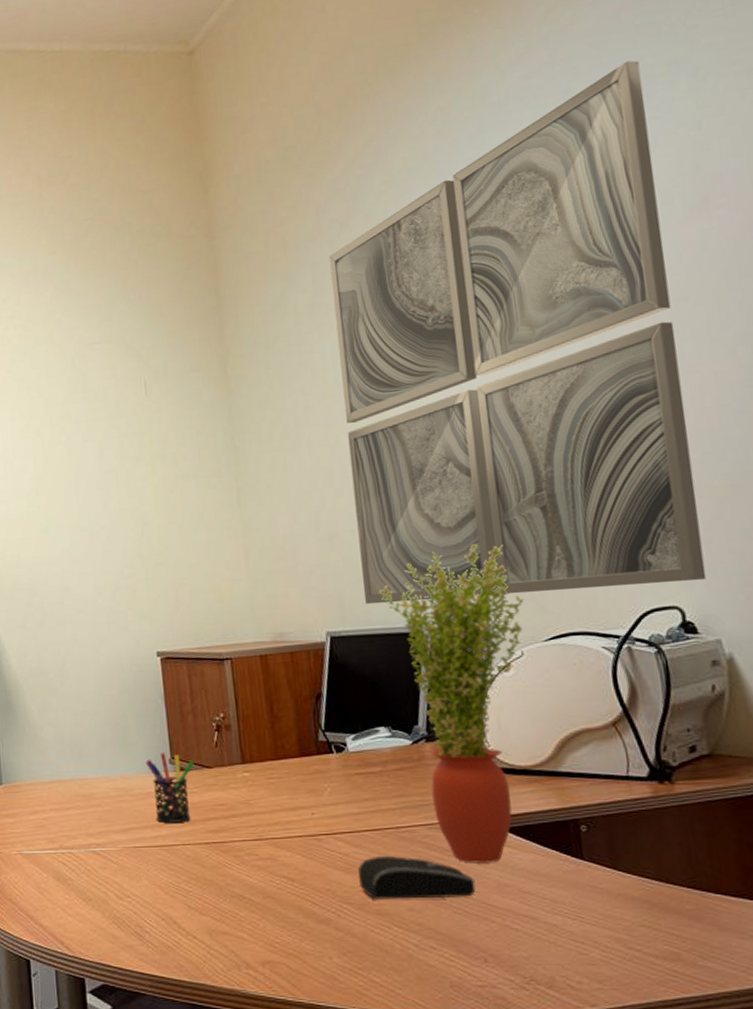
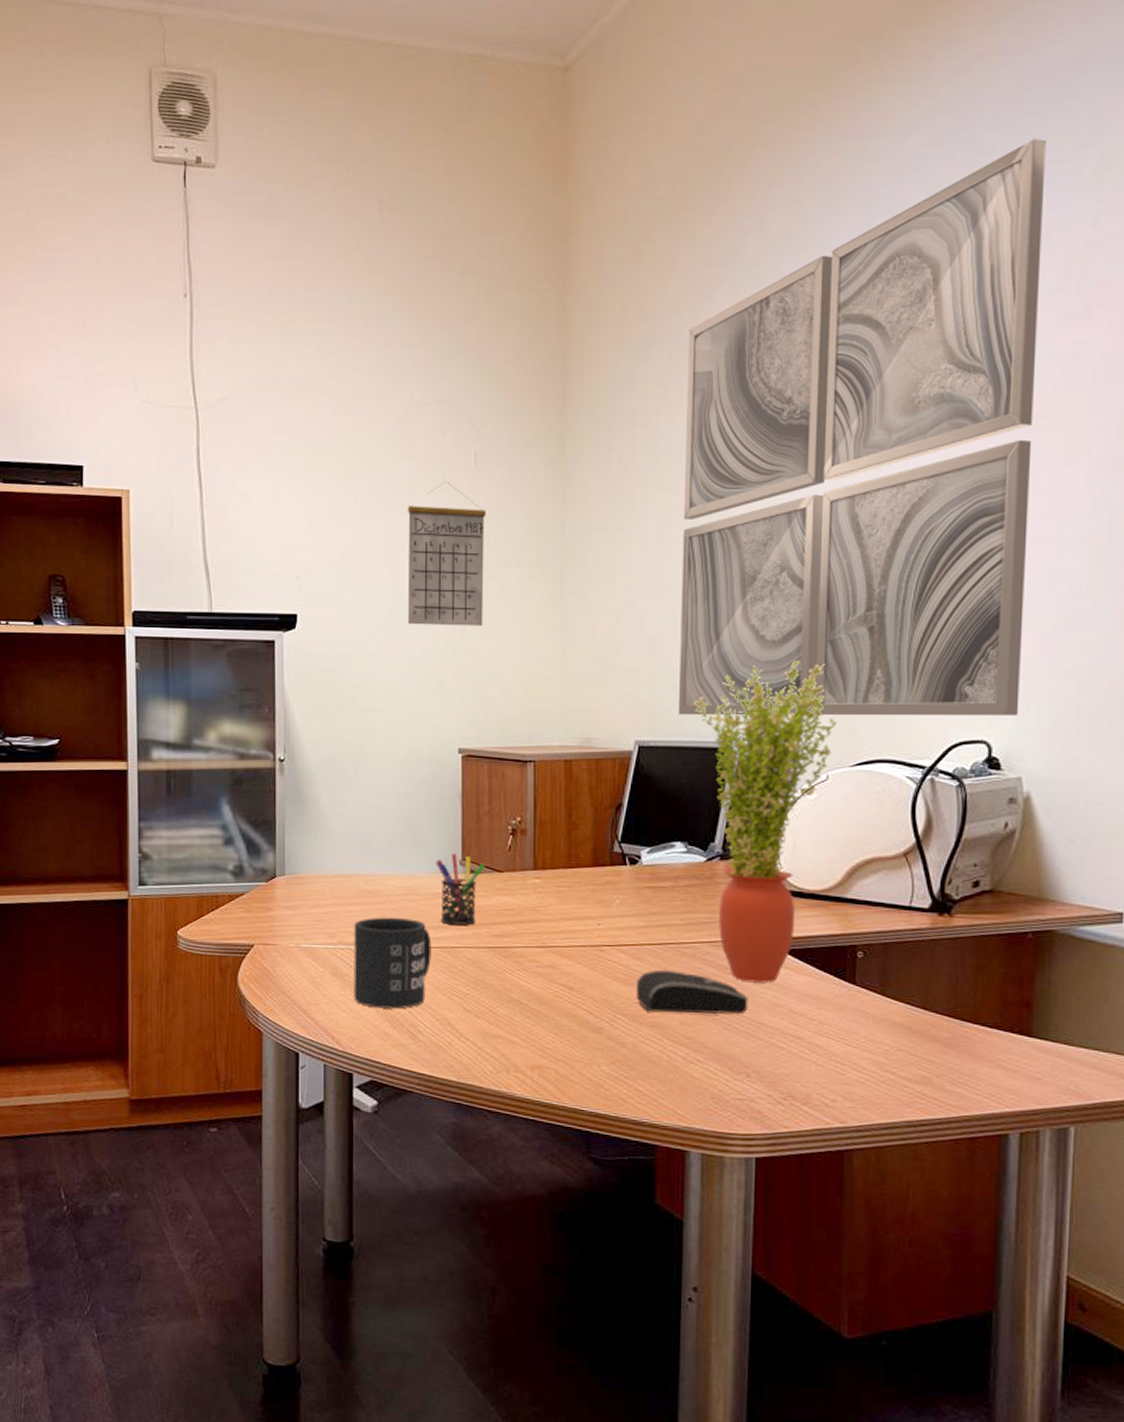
mug: none [73,819,151,911] -> present [353,917,432,1009]
calendar: none [87,409,168,541] -> present [407,481,486,626]

